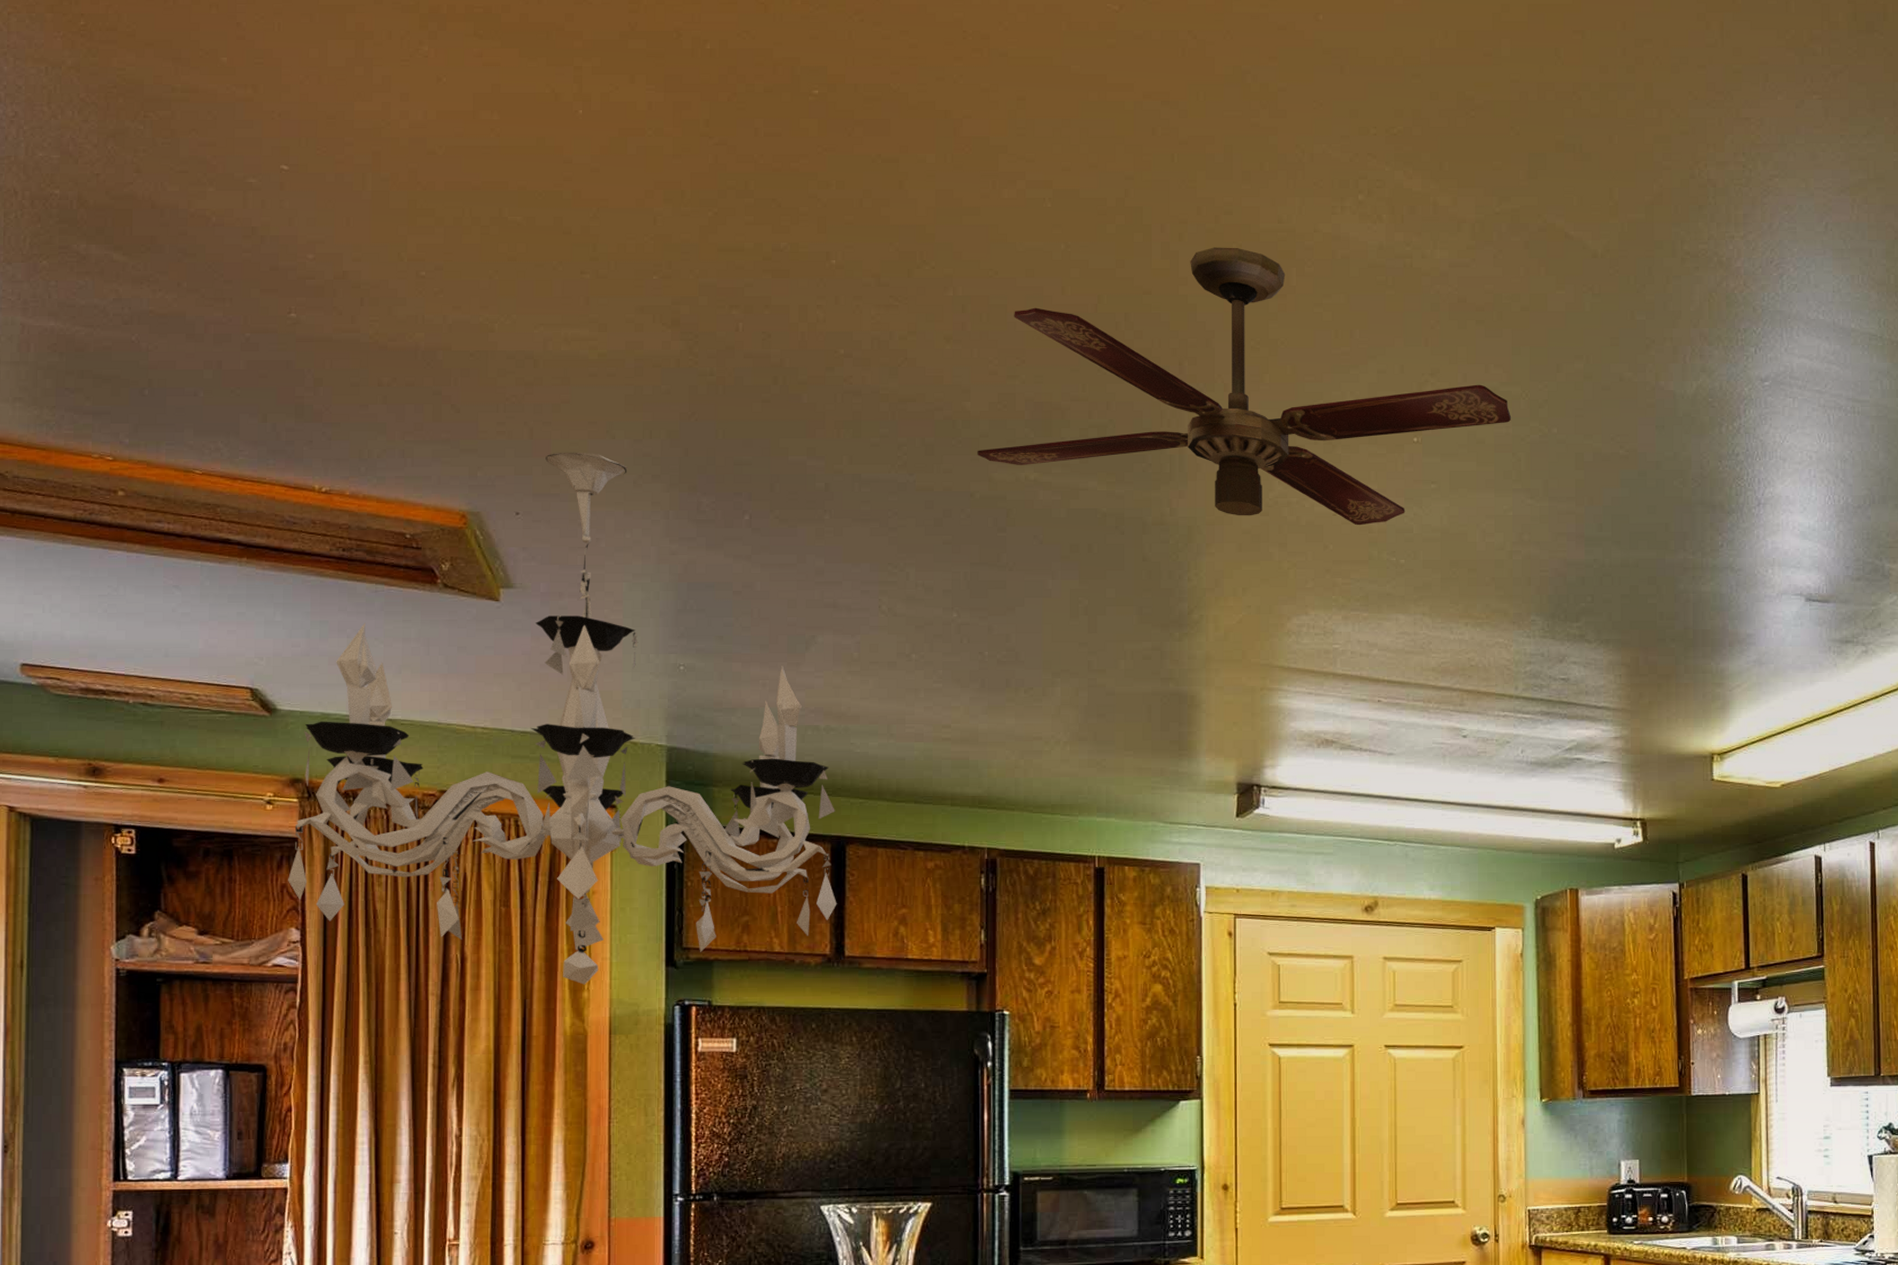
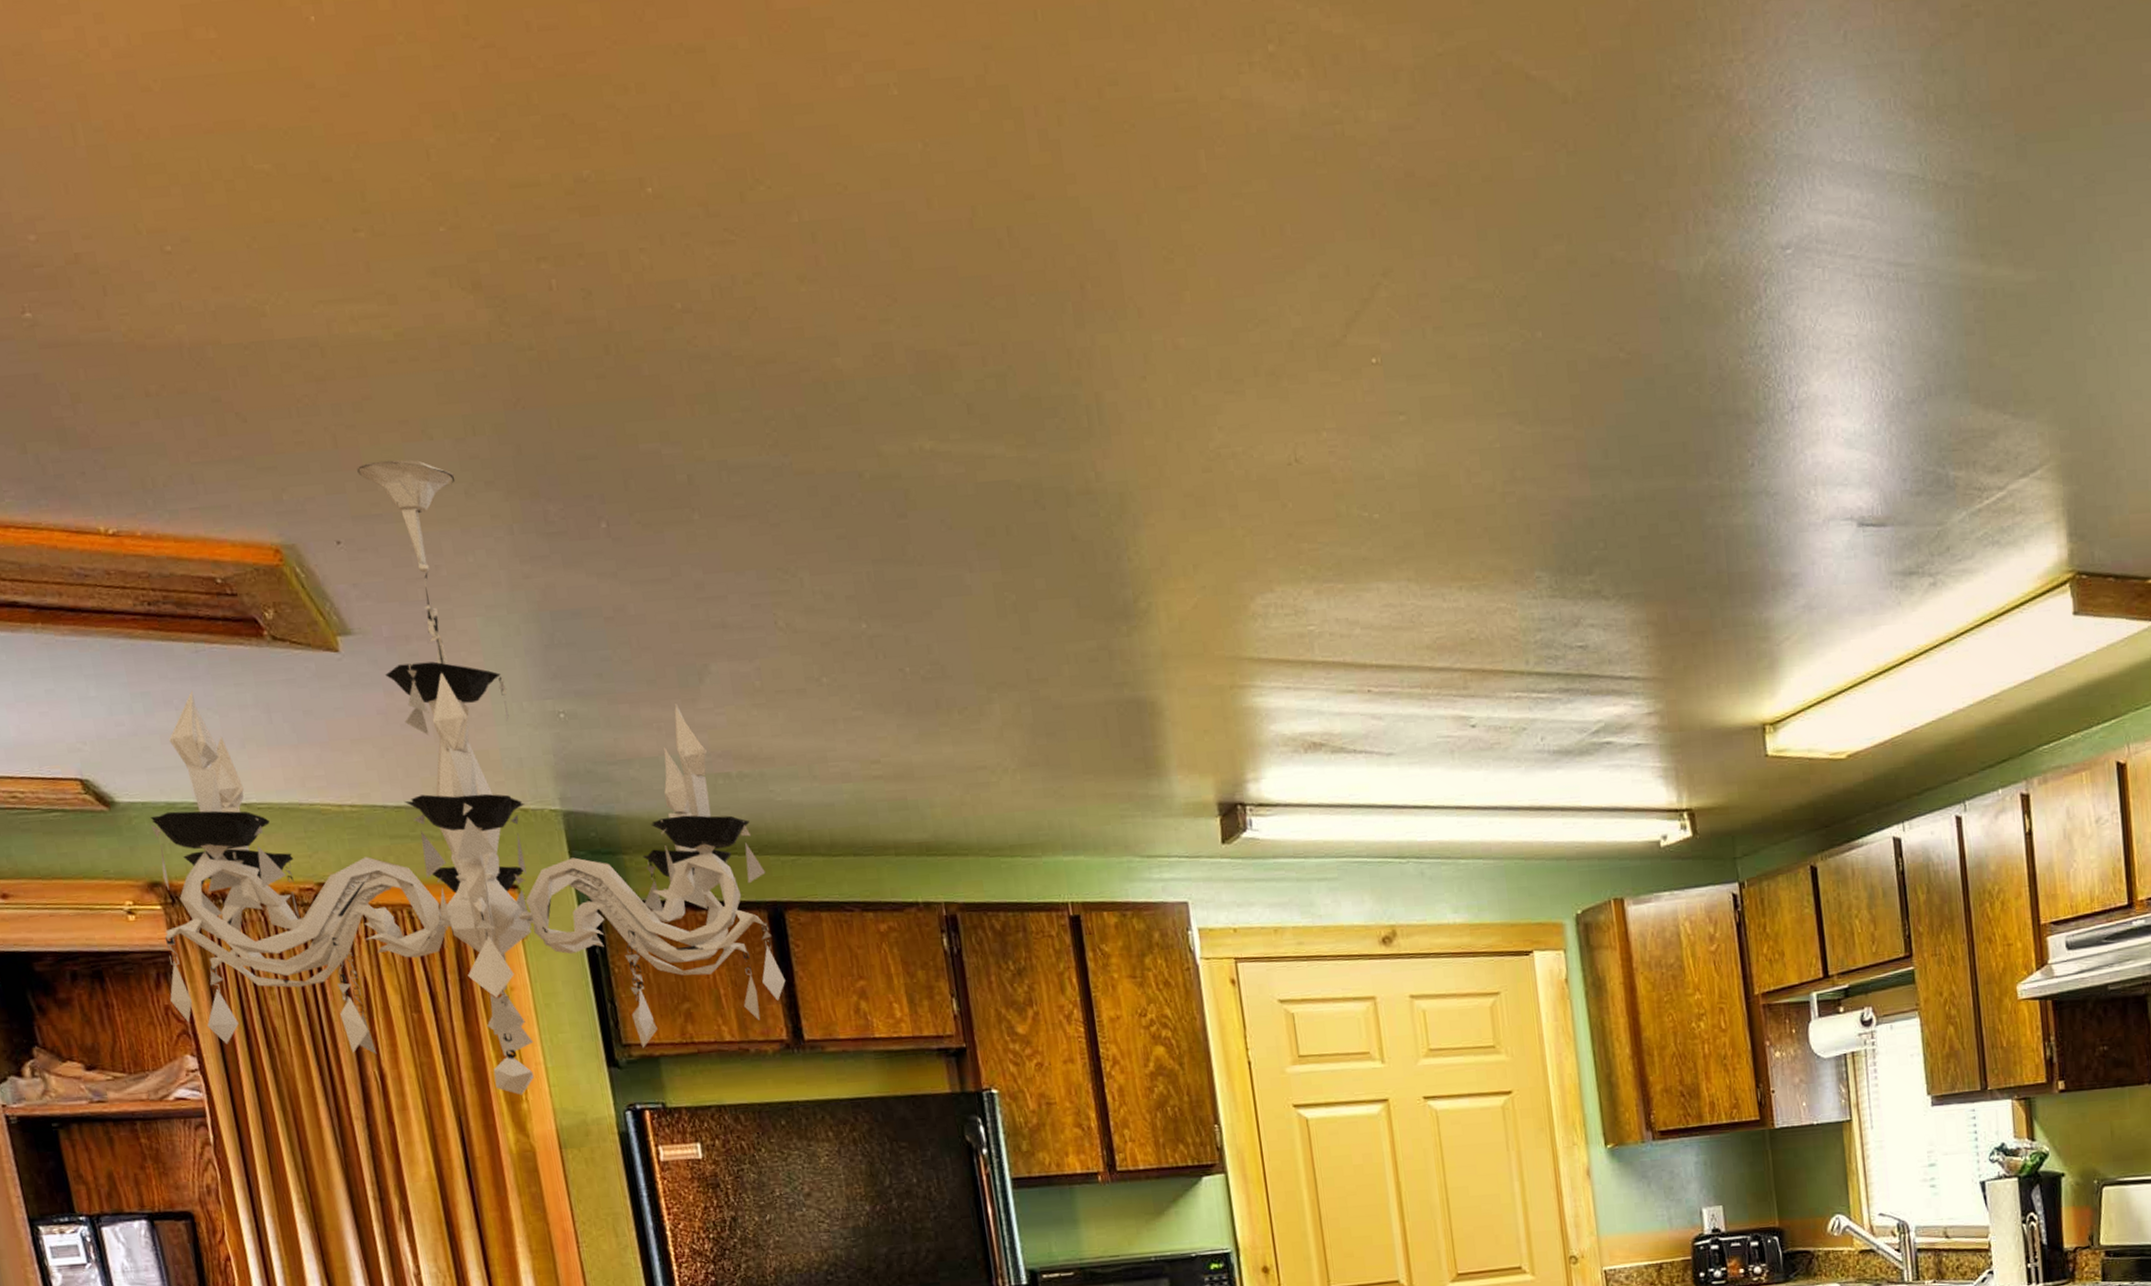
ceiling fan: present [977,247,1511,526] -> none [858,128,1485,476]

